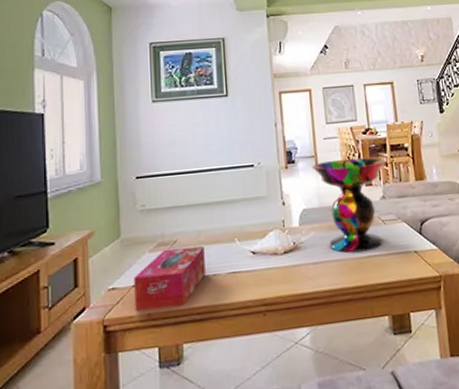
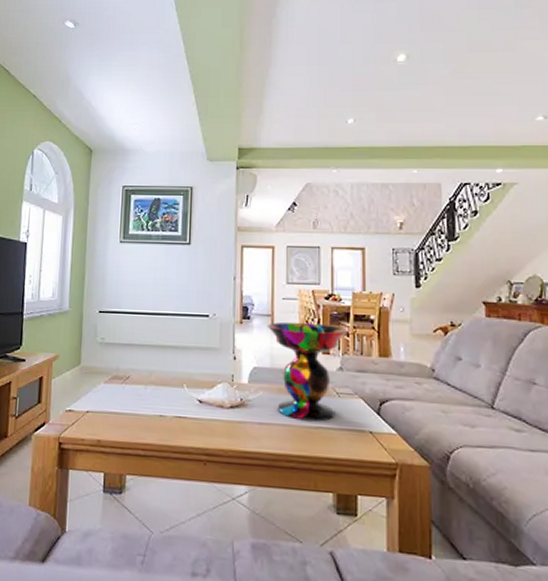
tissue box: present [134,246,206,310] -> none [87,383,154,439]

